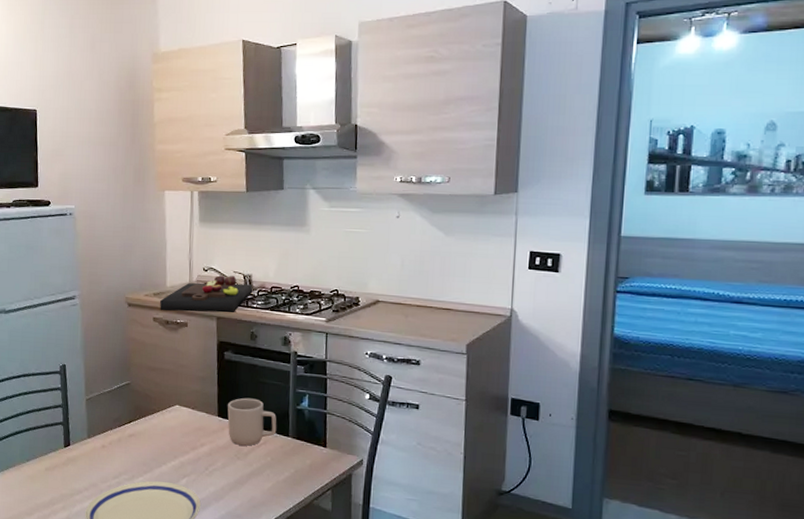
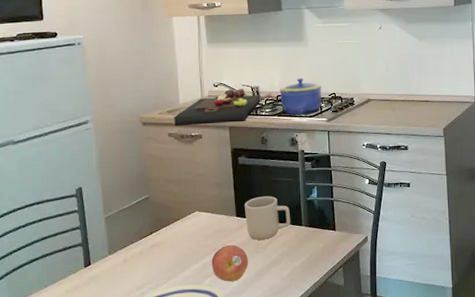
fruit: none [189,445,228,487] -> present [211,244,249,282]
cooking pot: none [274,269,323,313] -> present [279,78,322,116]

